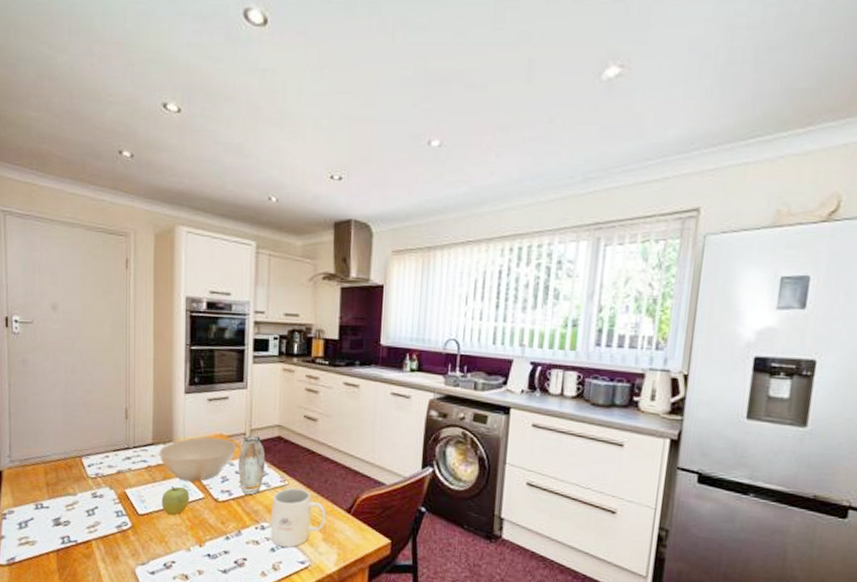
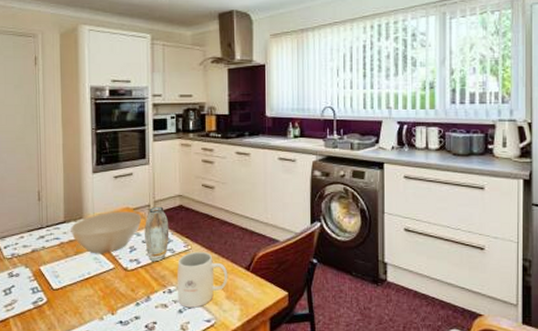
fruit: present [161,485,190,515] -> none [74,259,101,287]

